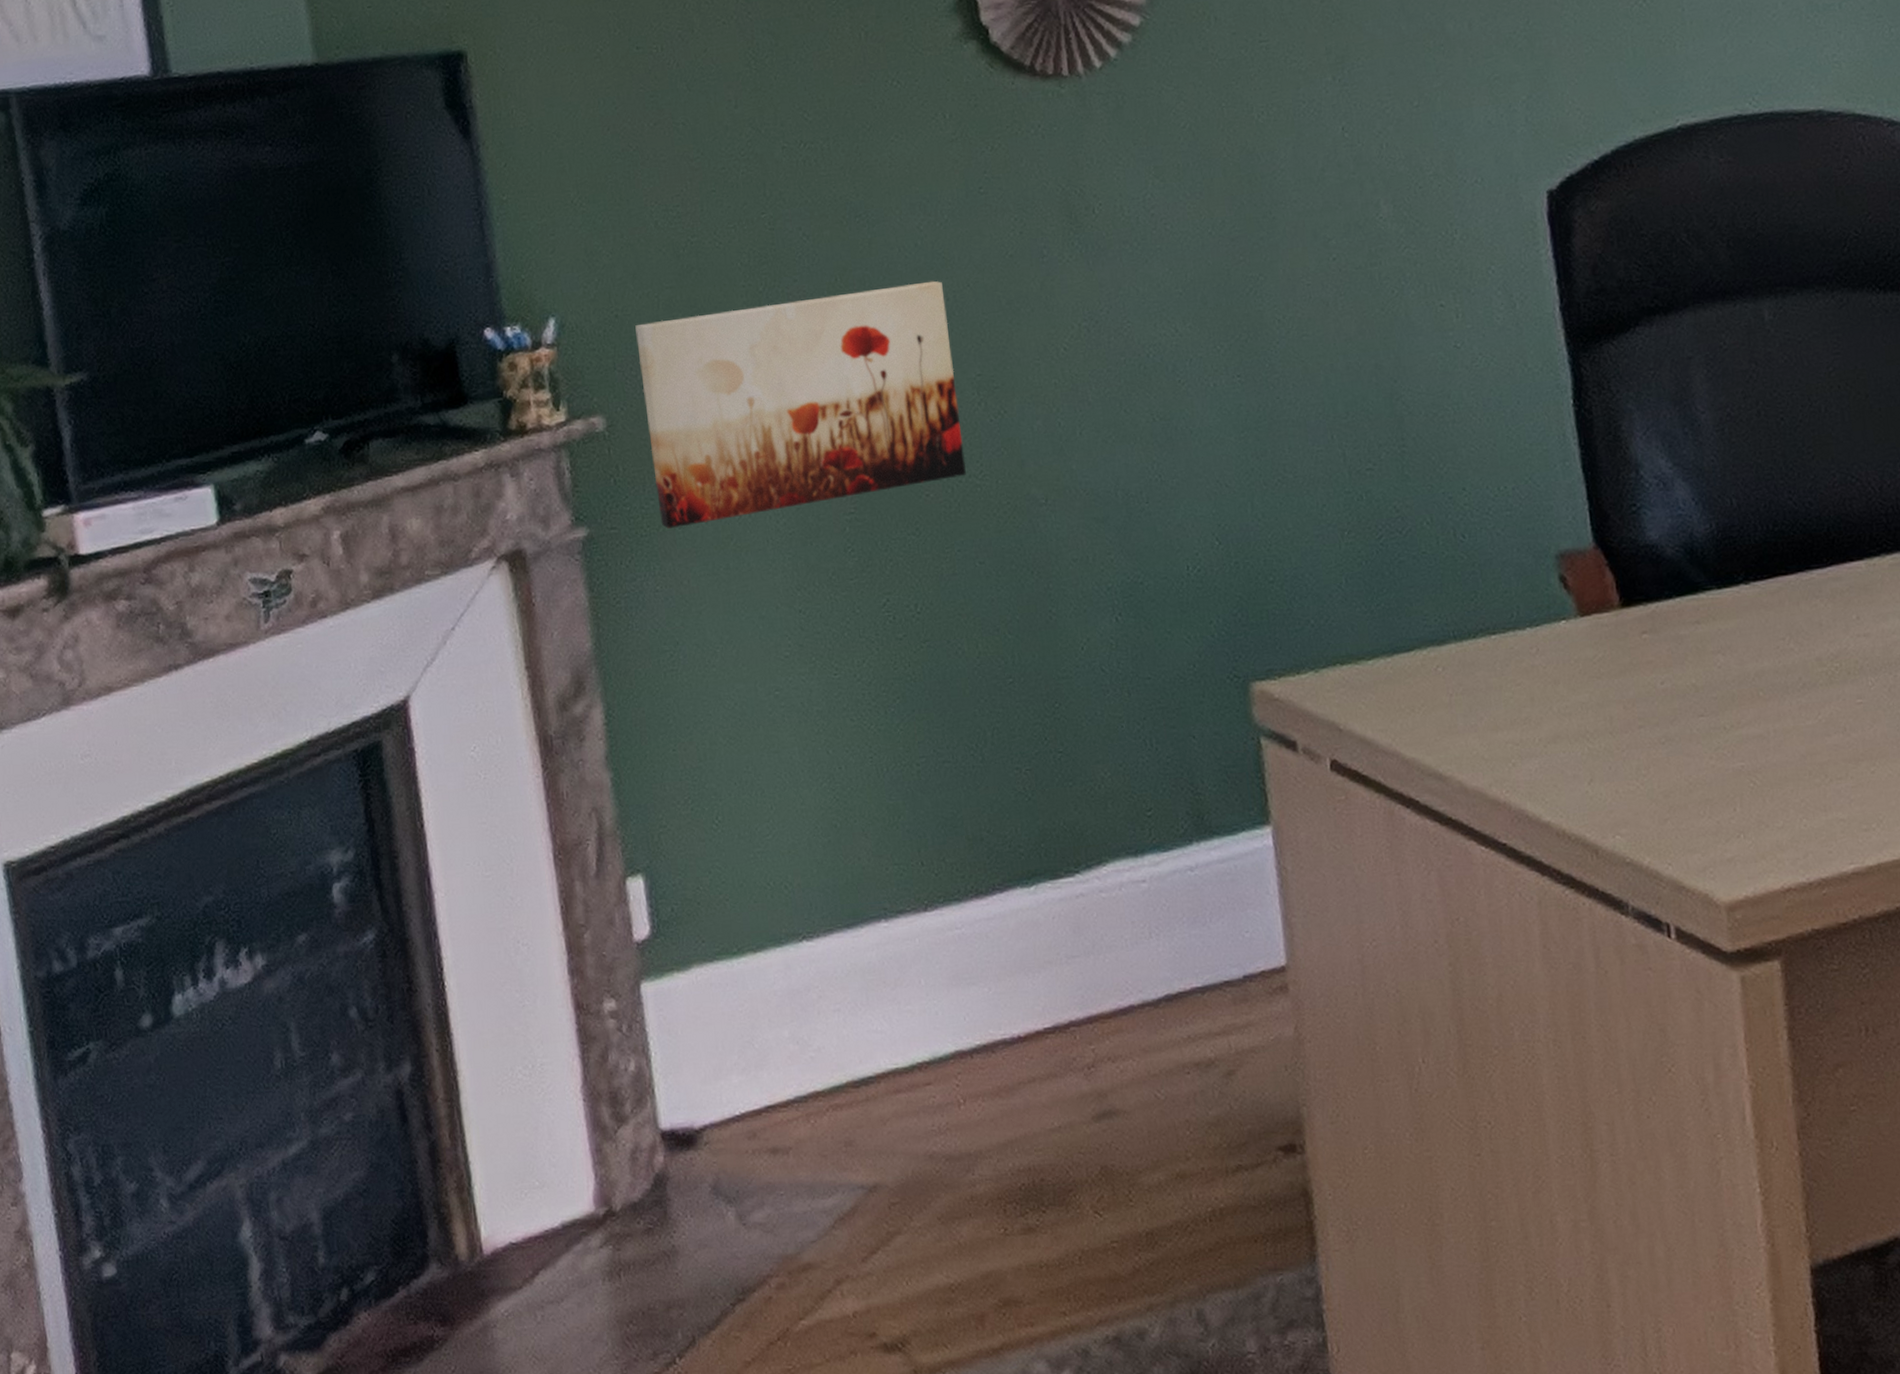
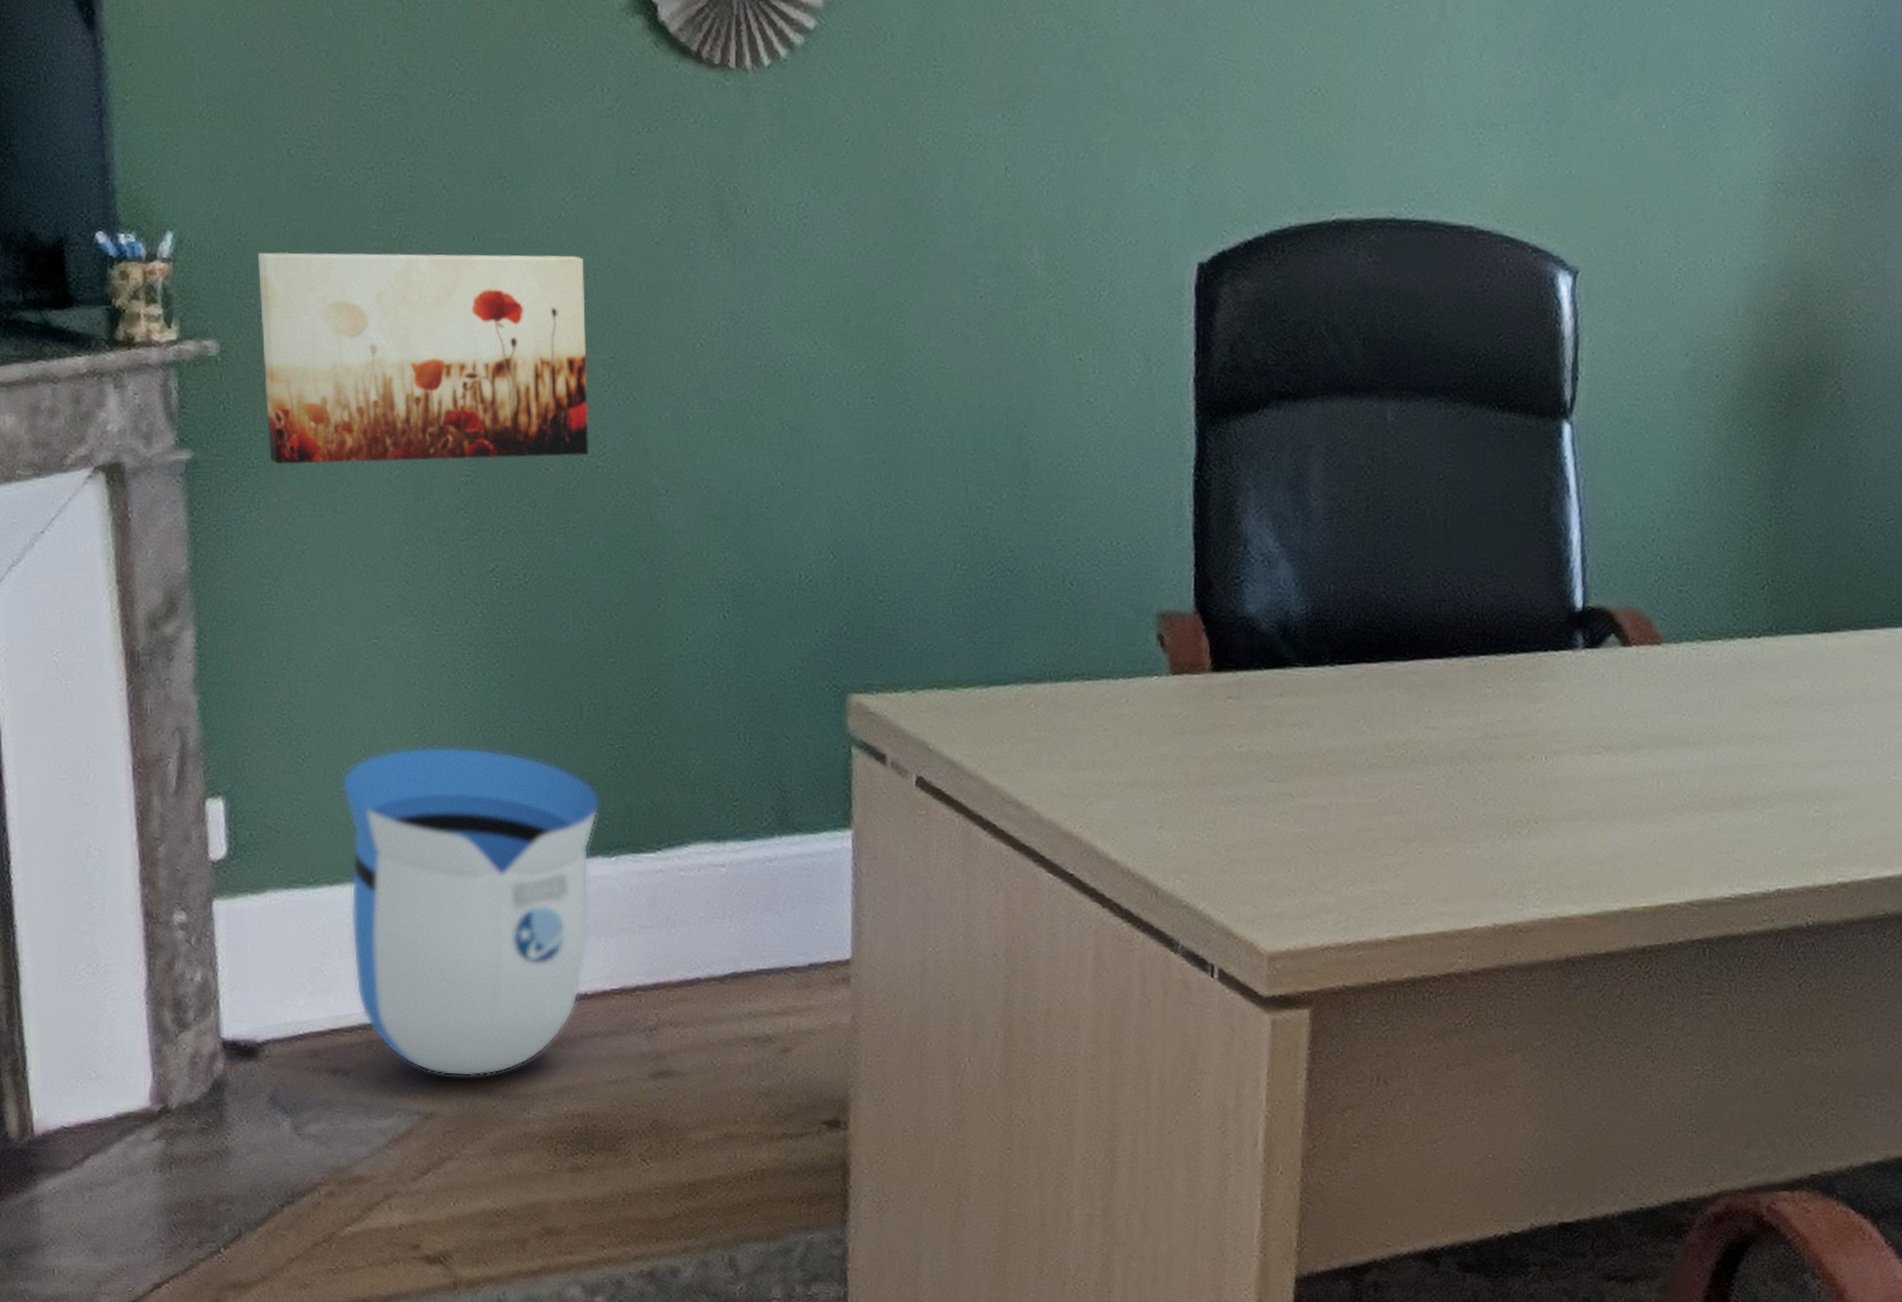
sun visor: none [757,789,1016,1143] -> present [342,746,600,1077]

